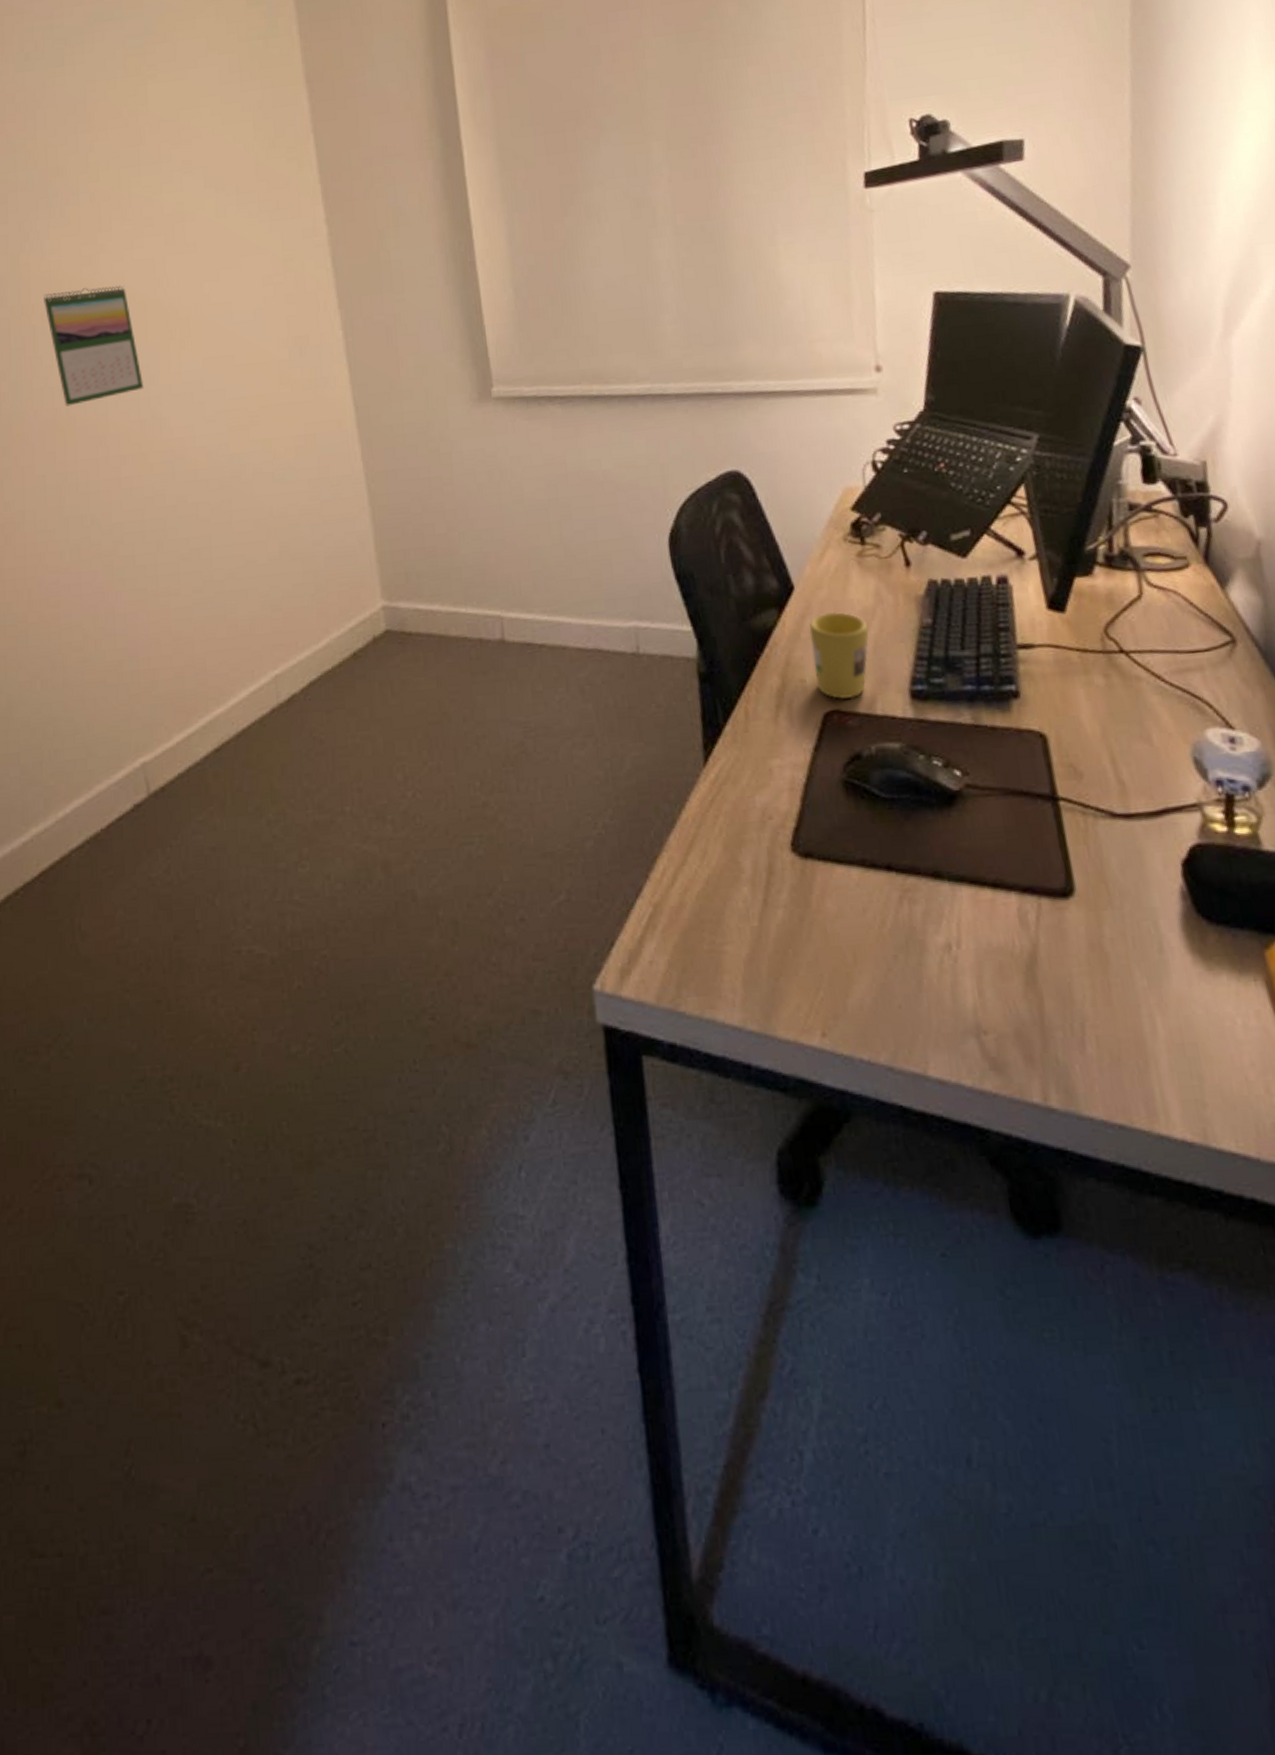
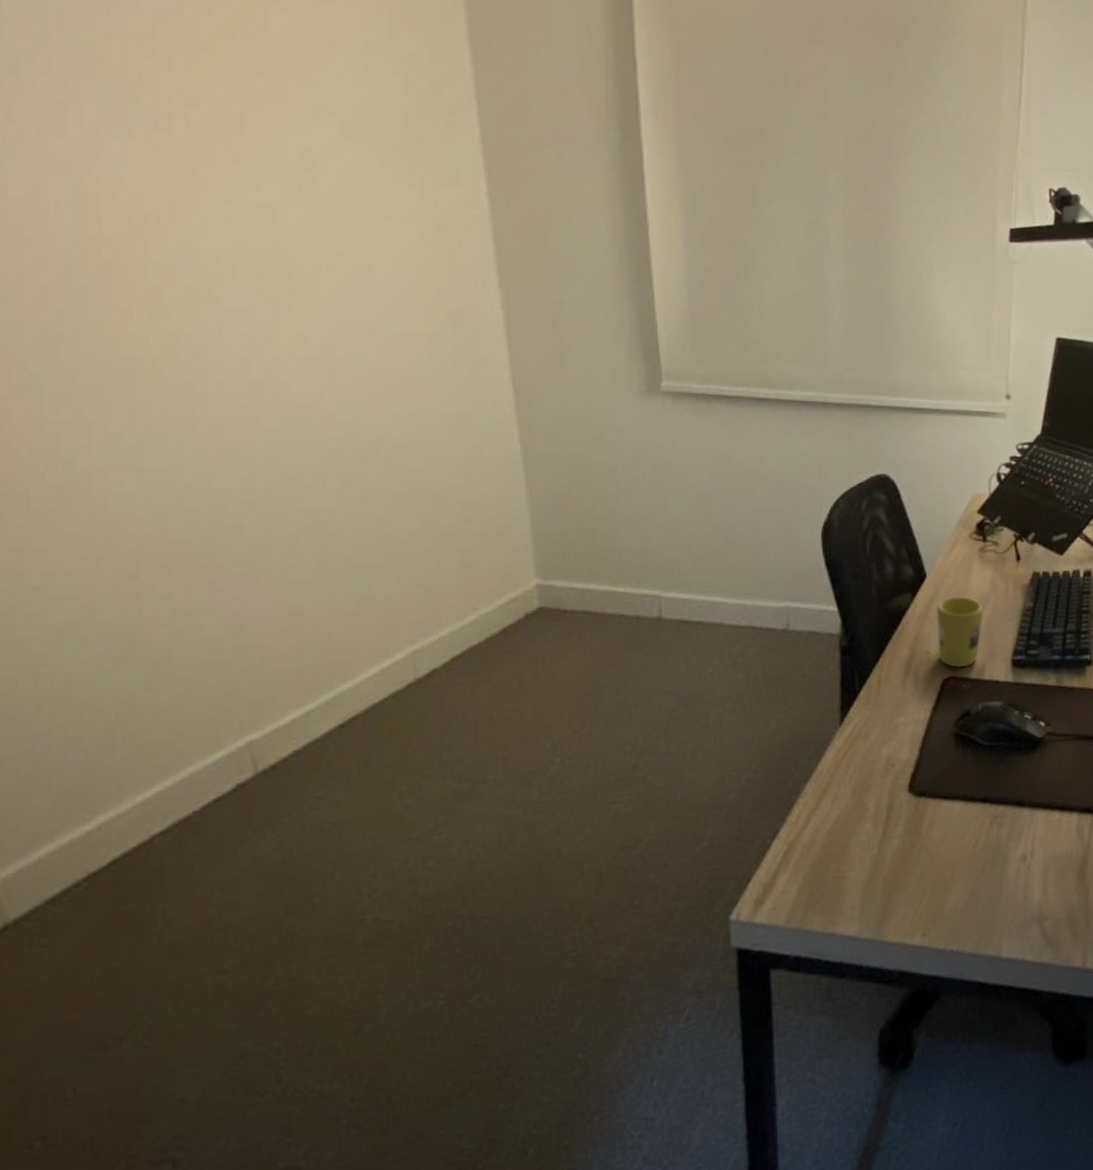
calendar: present [43,285,144,407] -> none [120,226,258,358]

